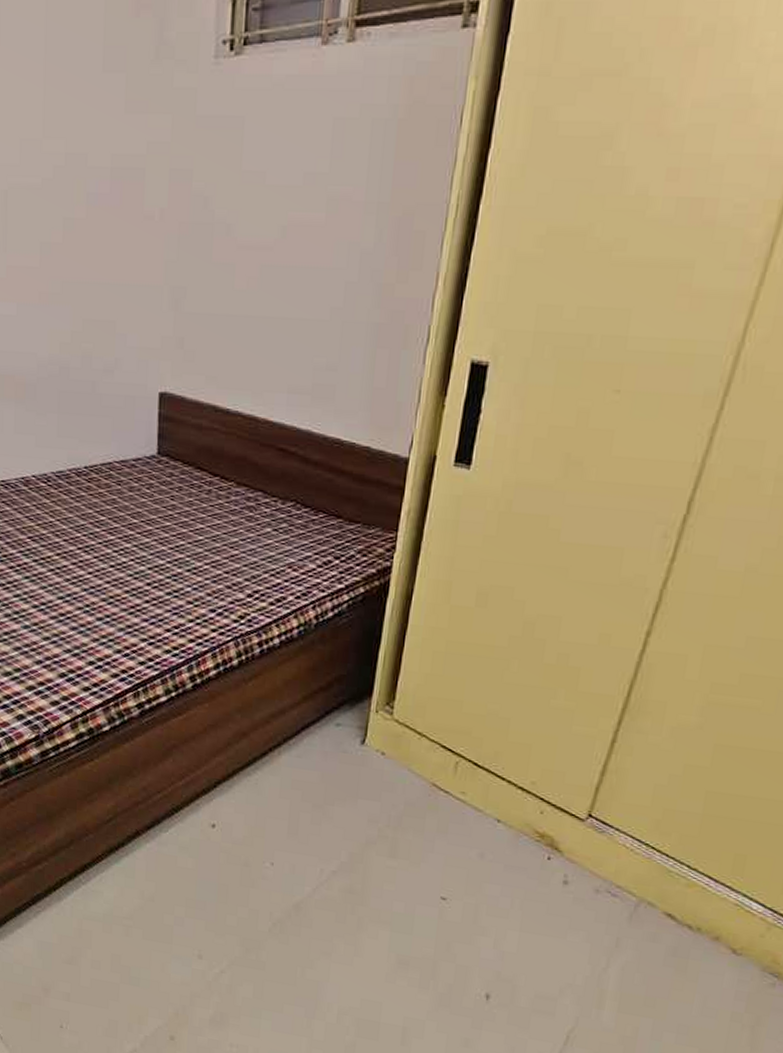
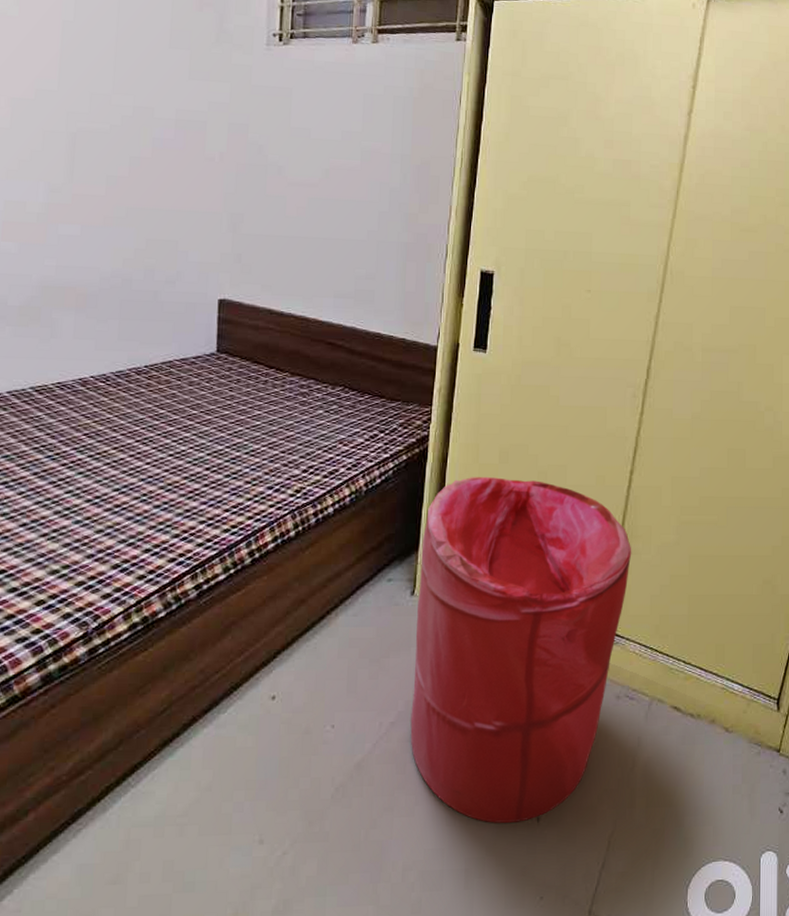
laundry hamper: none [352,620,637,996] -> present [410,477,632,823]

